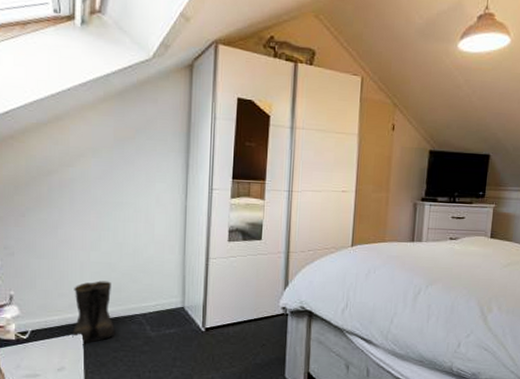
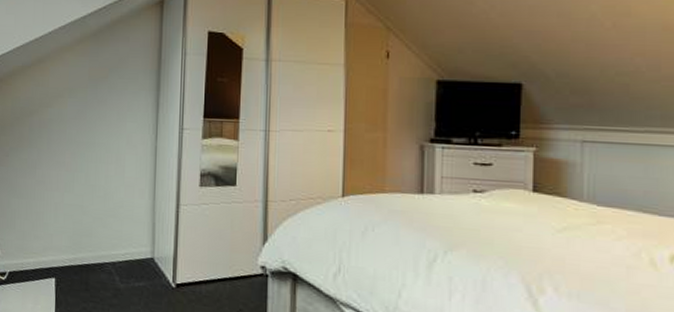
boots: present [72,280,116,344] -> none [45,224,86,291]

